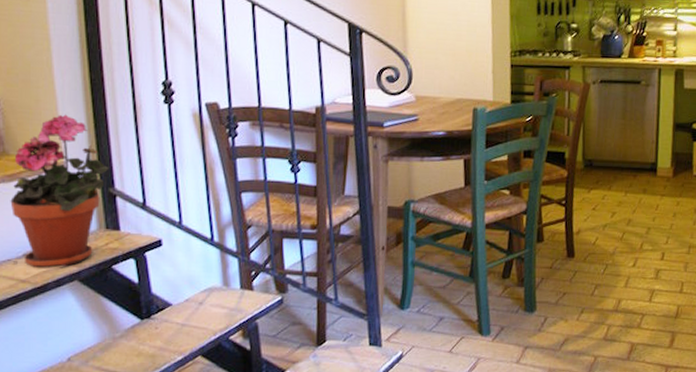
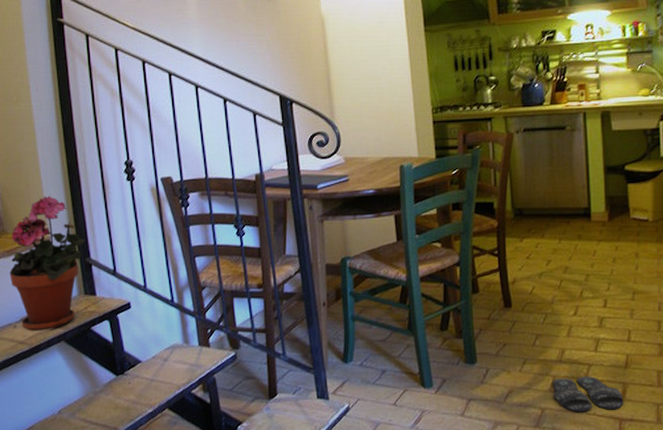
slippers: none [606,325,672,360] -> present [552,376,624,412]

